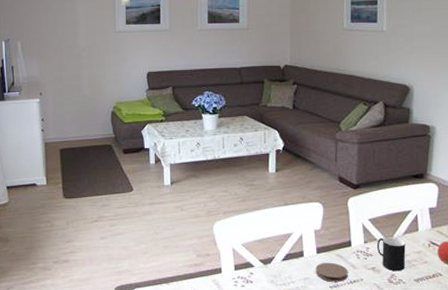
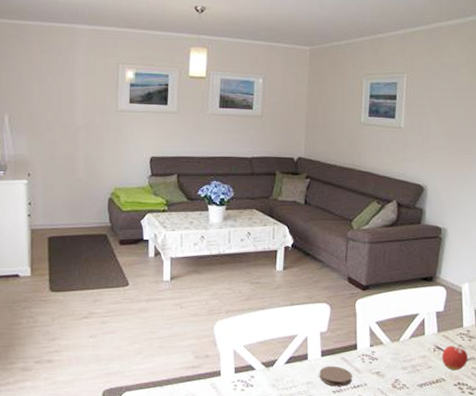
cup: present [376,237,406,272] -> none [382,341,411,376]

